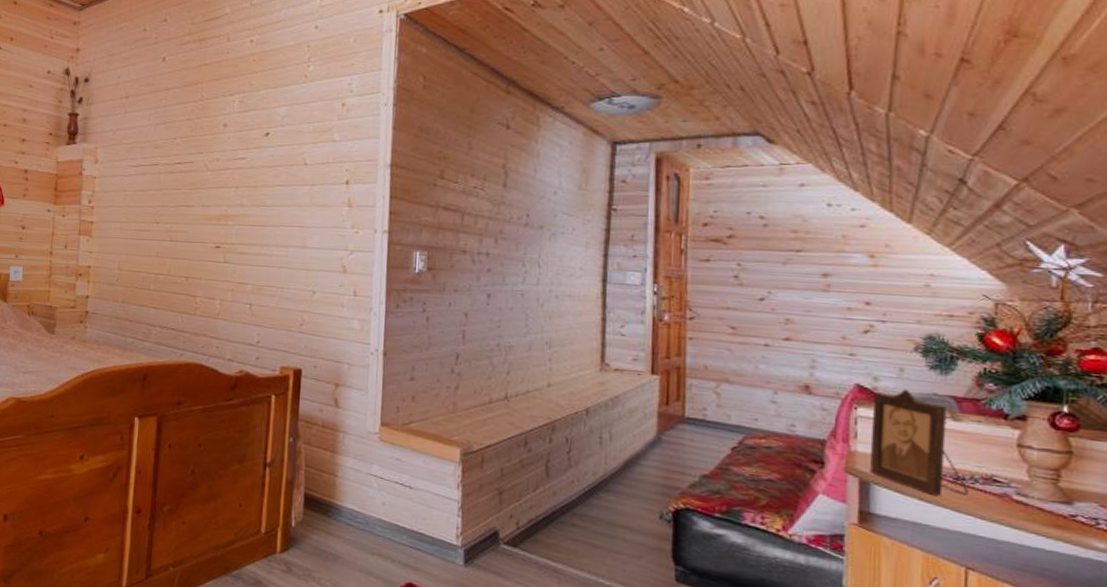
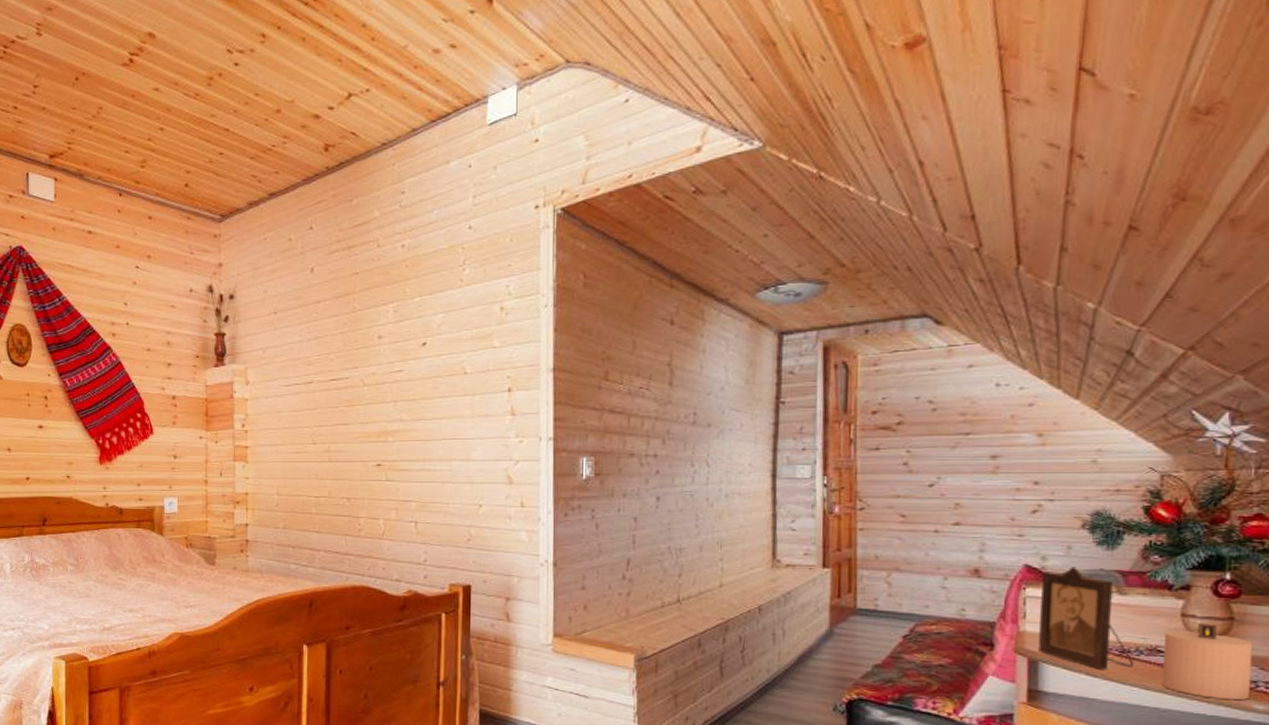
candle: none [998,455,1093,537] -> present [1162,623,1253,701]

